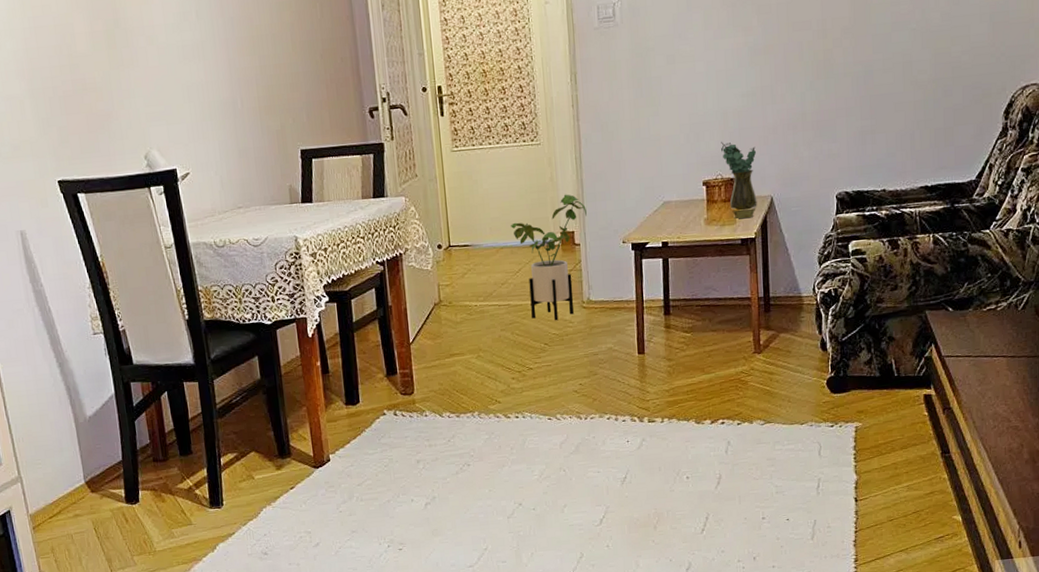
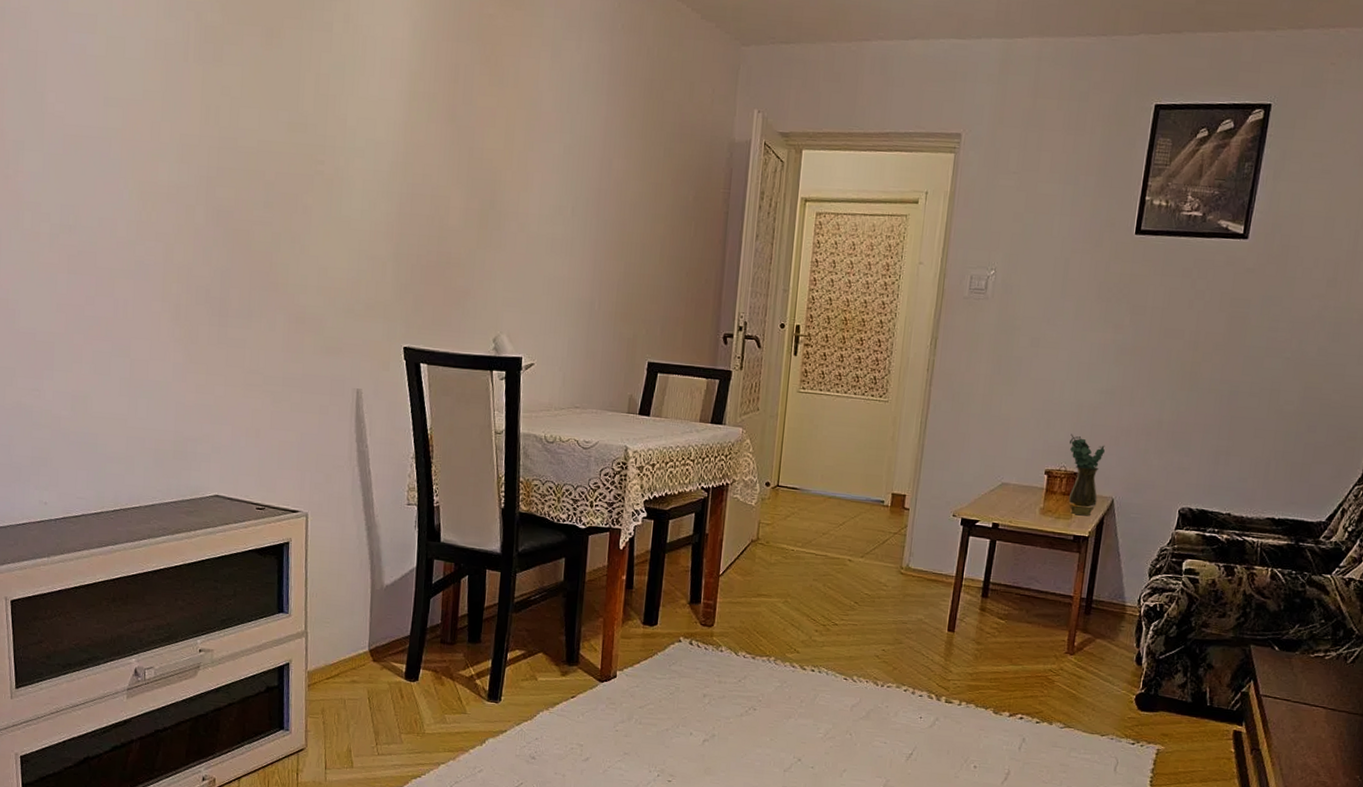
house plant: present [511,194,587,321] -> none [843,456,922,582]

